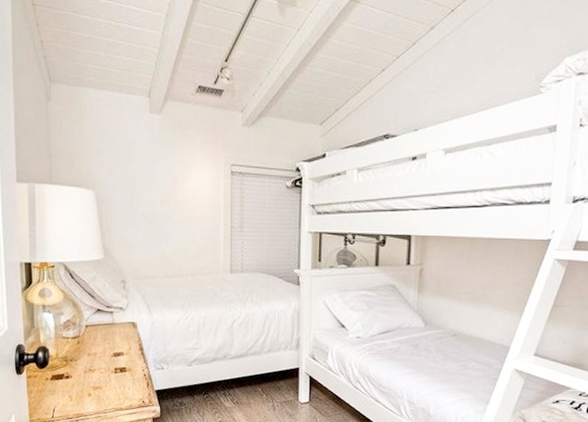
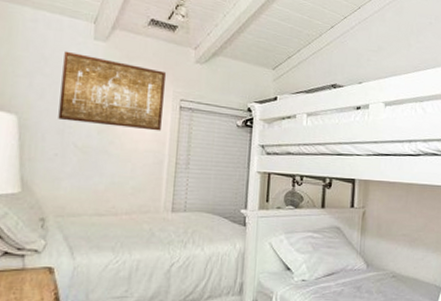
wall art: none [126,127,216,197] -> present [58,51,166,131]

